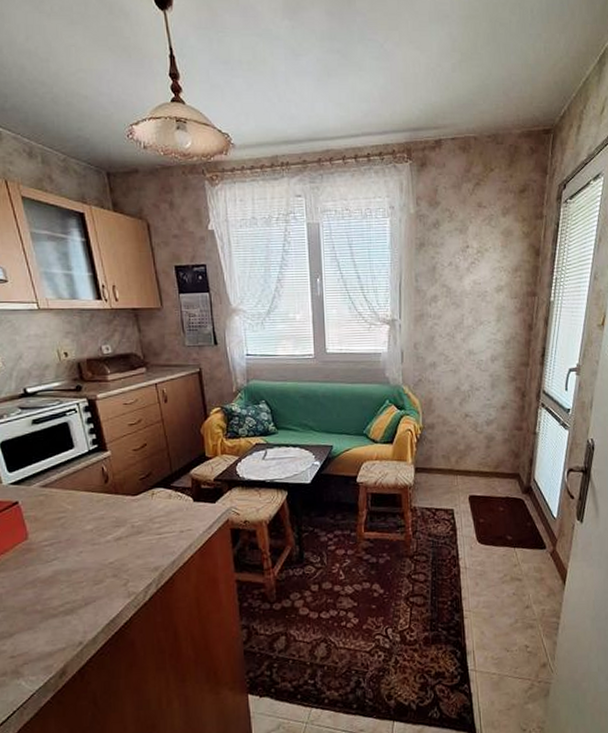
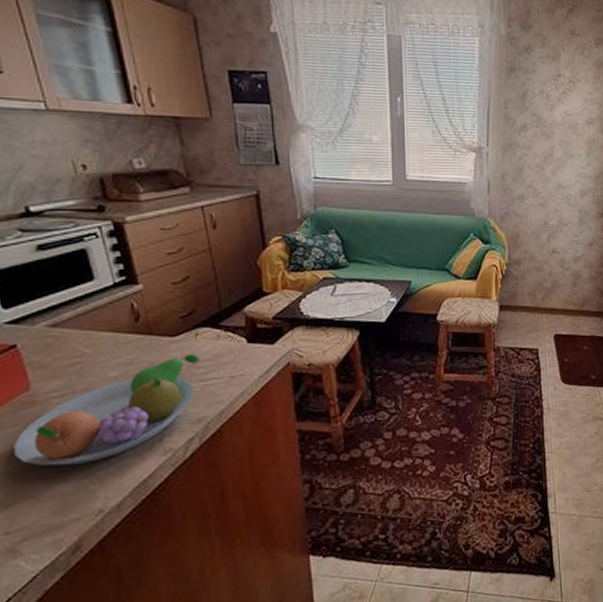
fruit bowl: none [17,511,155,603] -> present [14,354,199,466]

